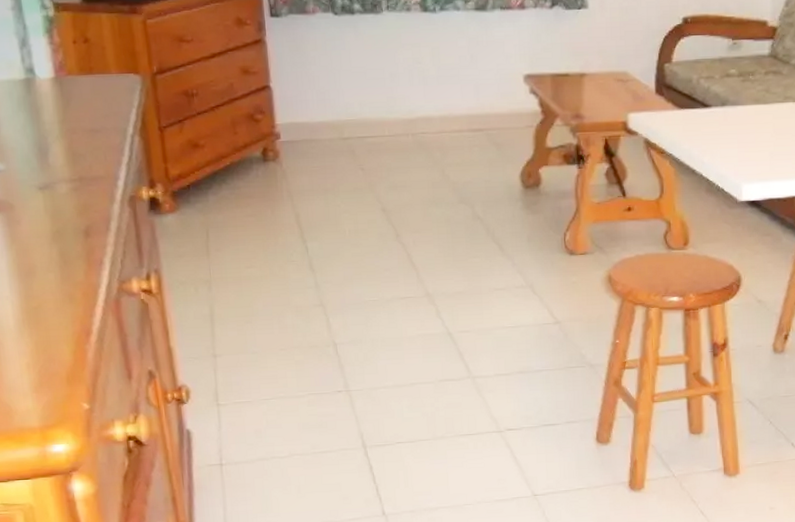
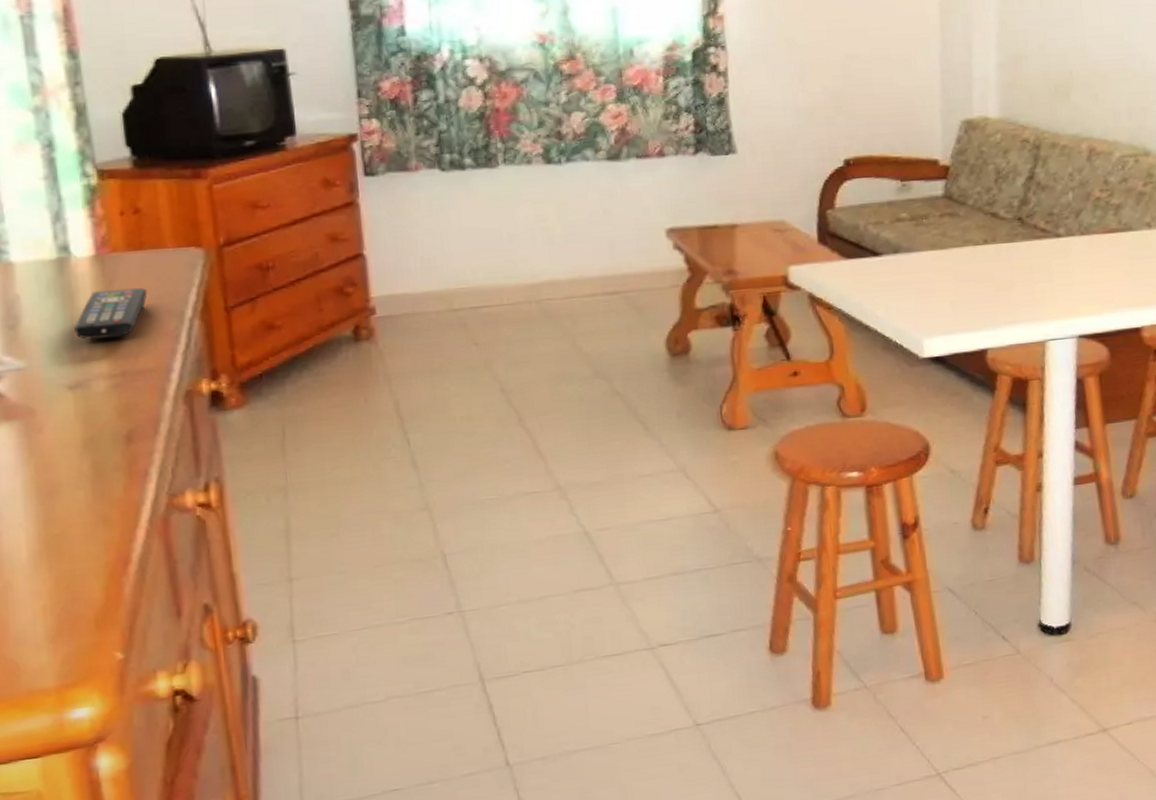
remote control: none [41,106,97,149] -> present [74,287,148,339]

